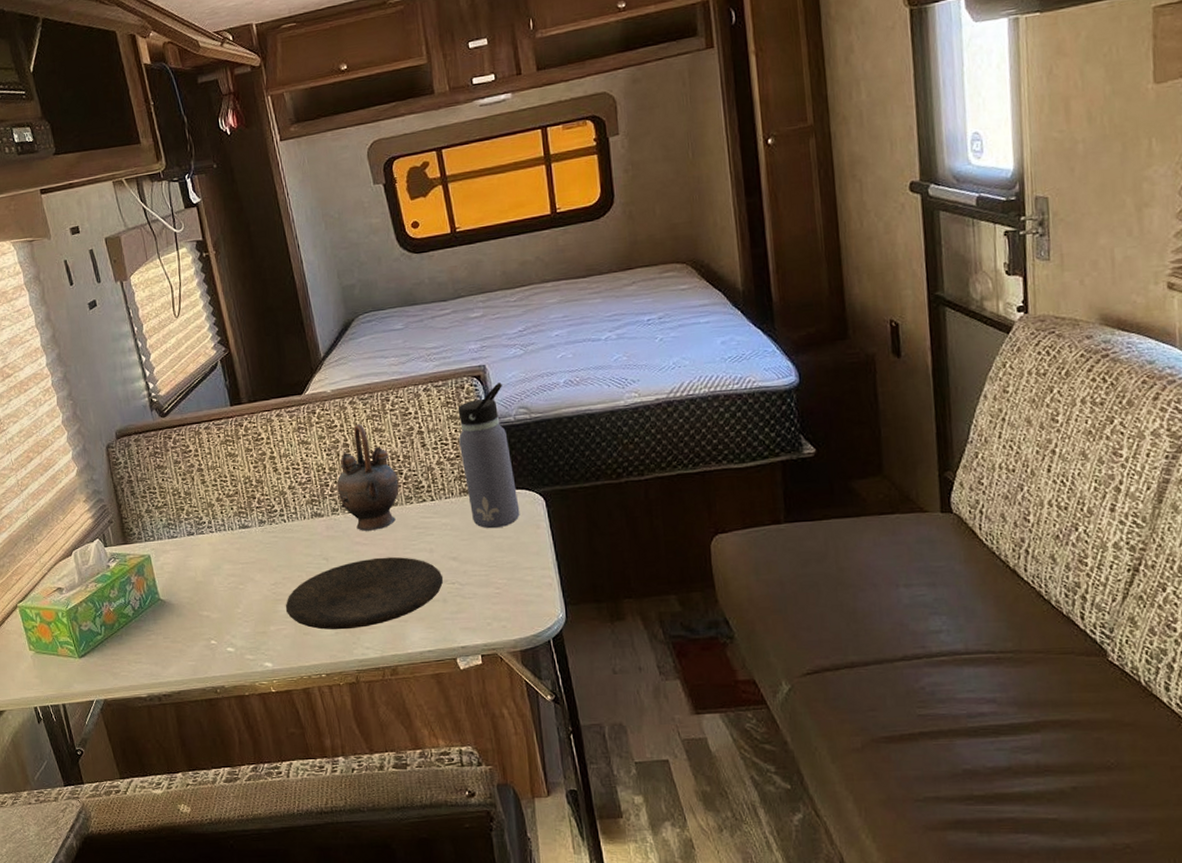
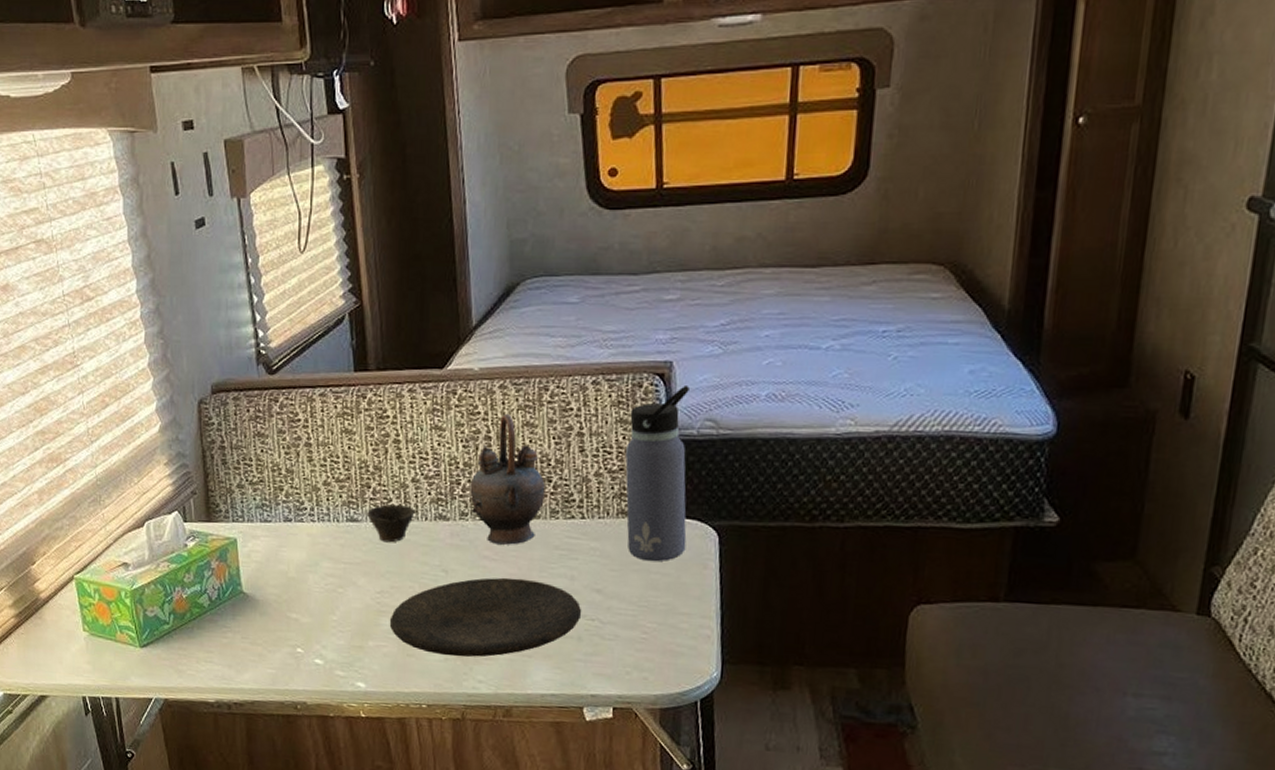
cup: none [254,509,295,542] -> present [366,504,415,543]

